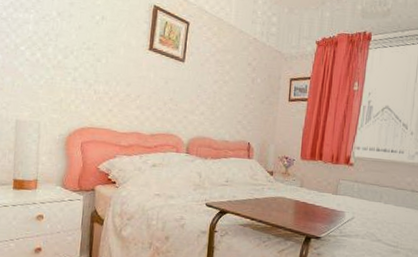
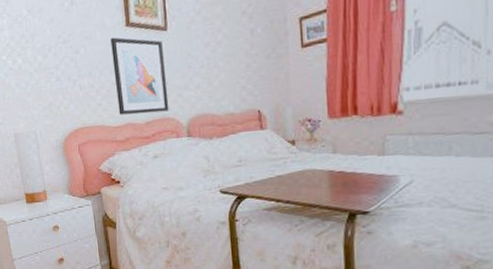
wall art: none [127,56,178,129] -> present [110,37,169,115]

